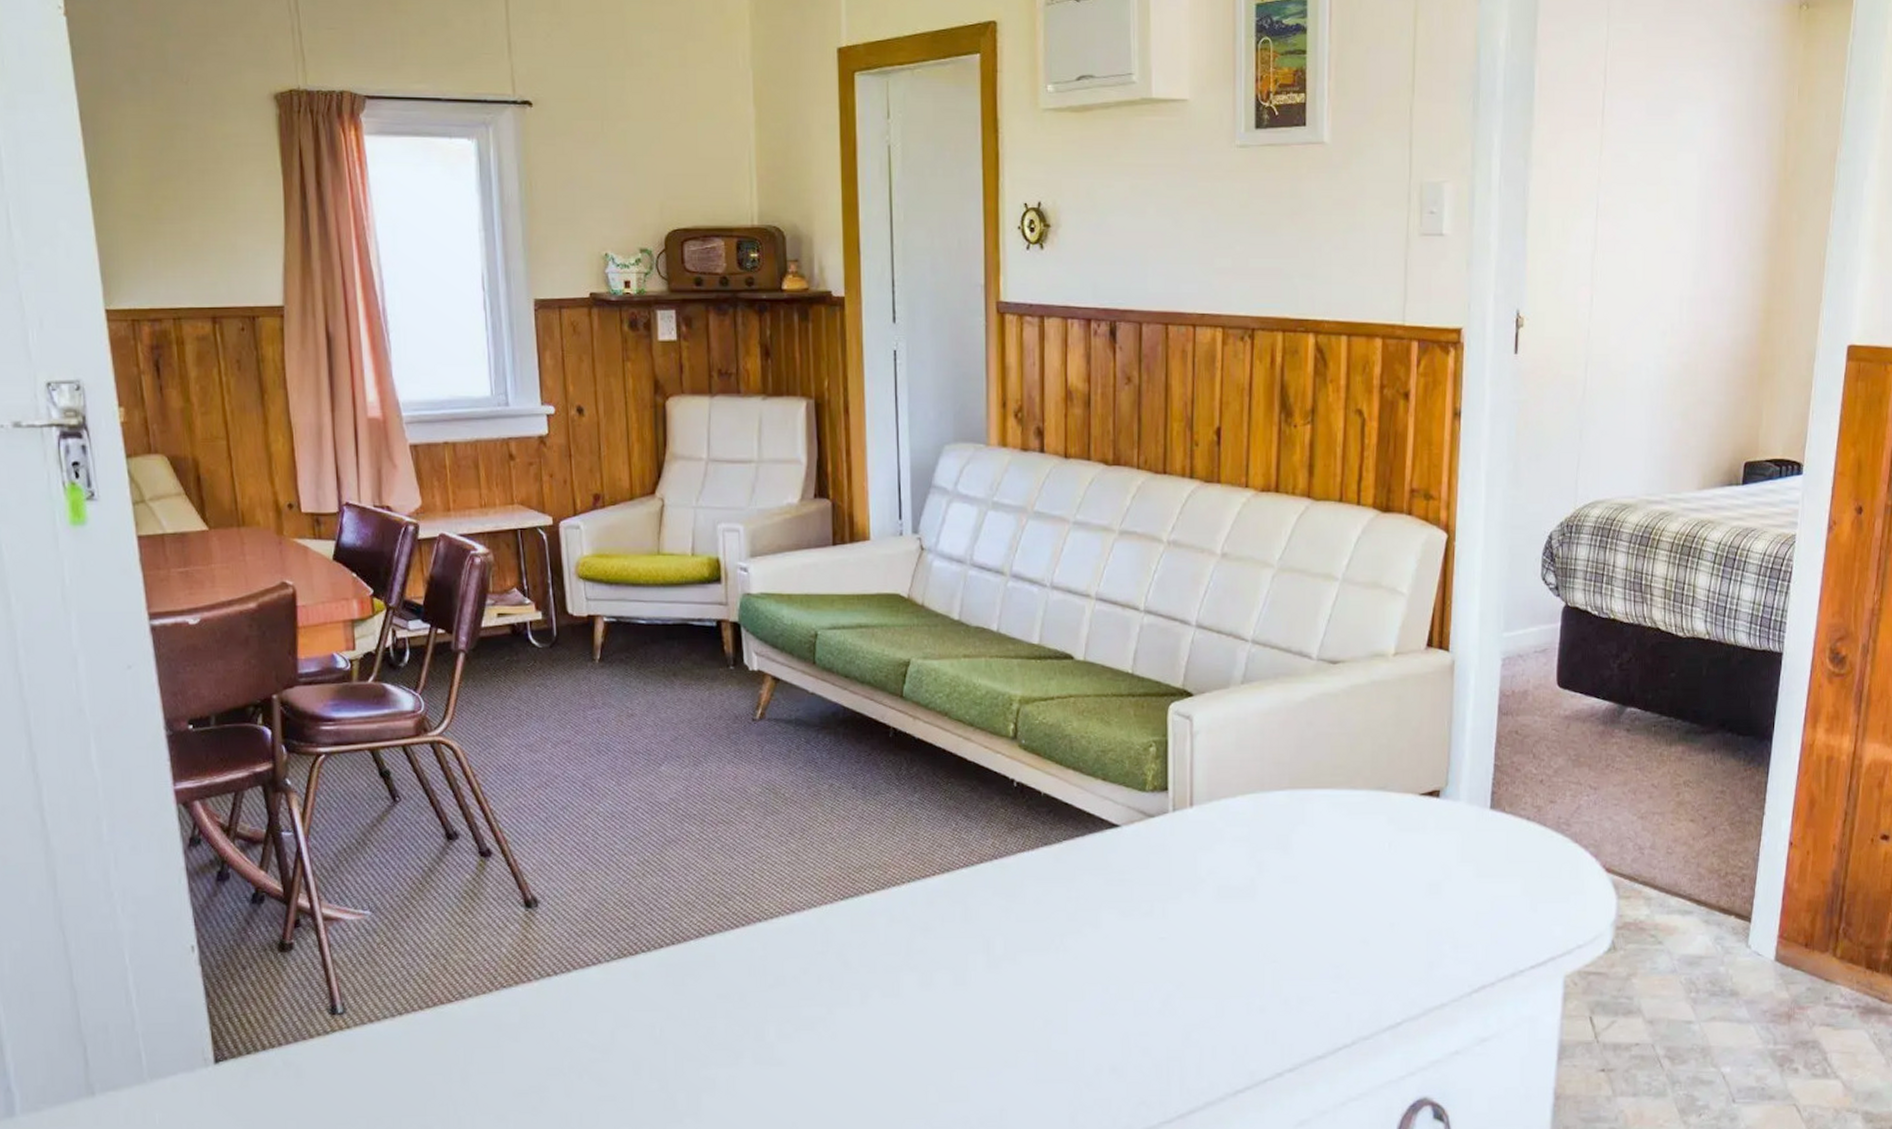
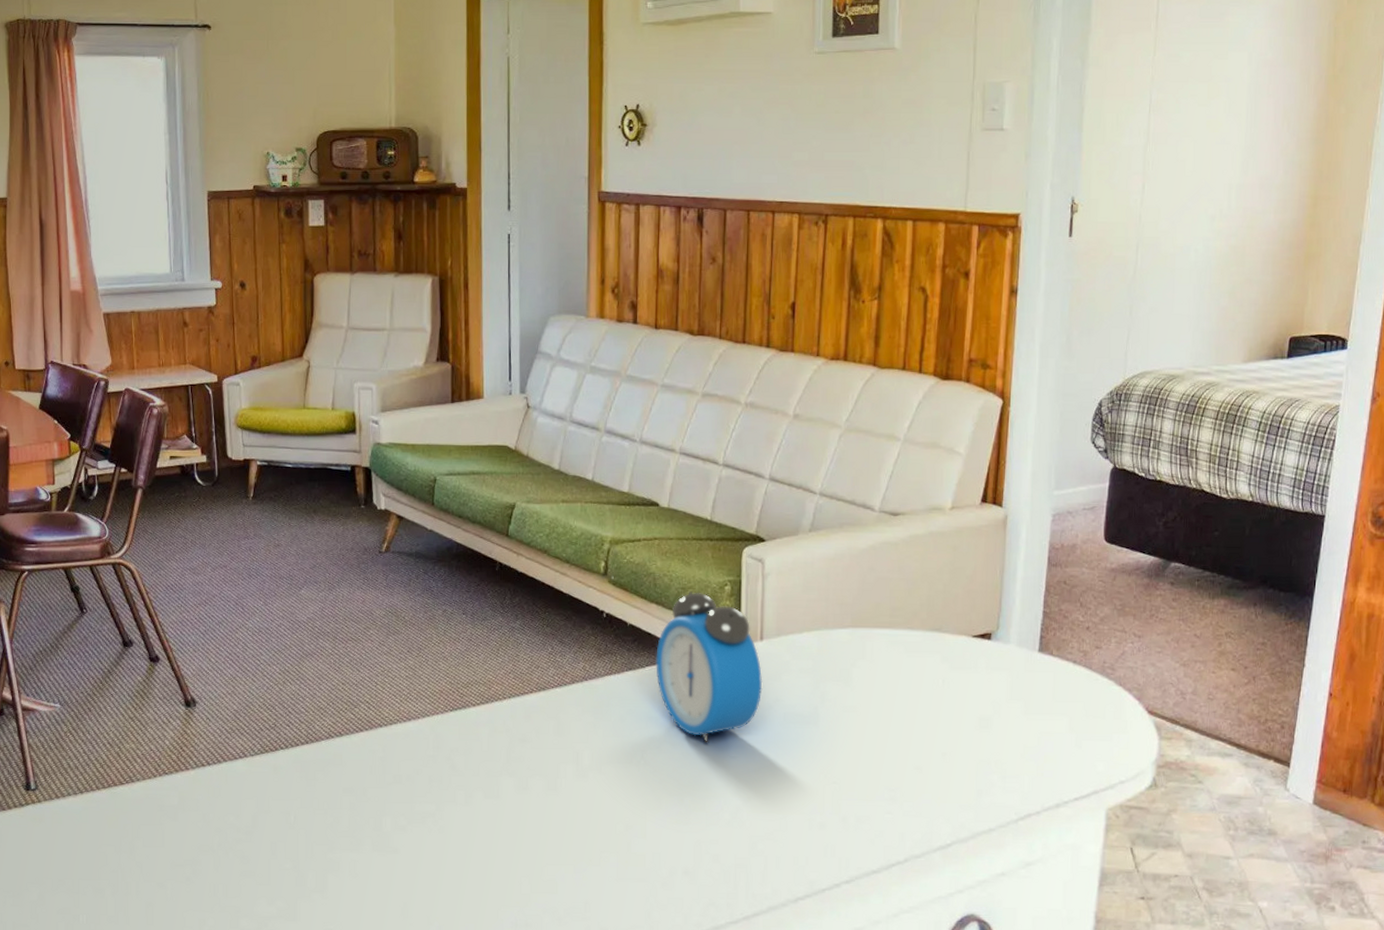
alarm clock: none [1074,754,1194,924] -> present [656,592,763,743]

